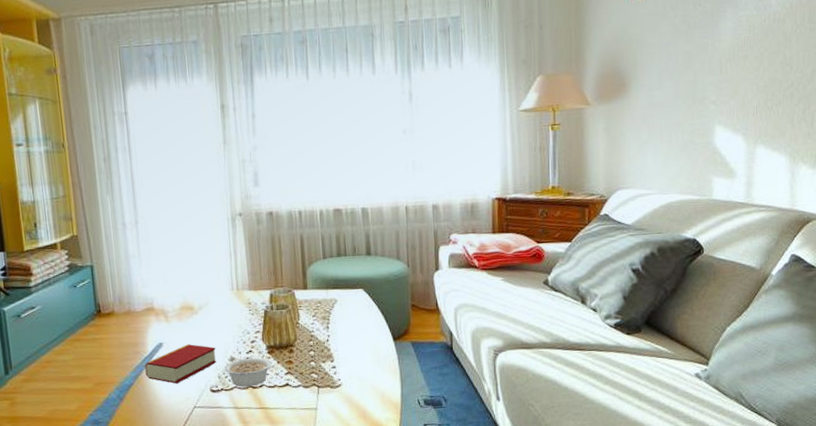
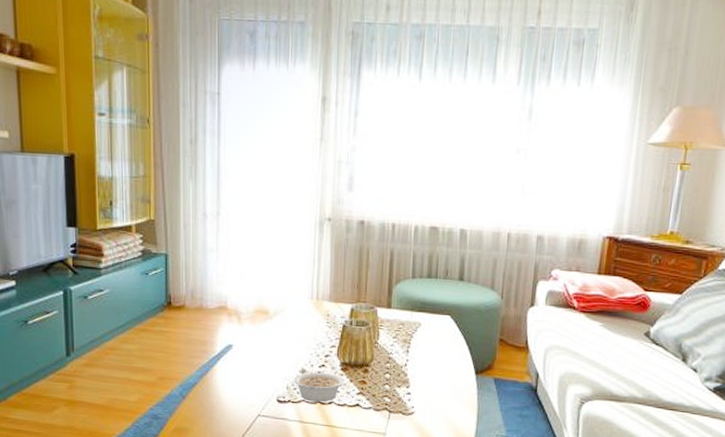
book: present [144,344,217,384] -> none [211,350,287,389]

